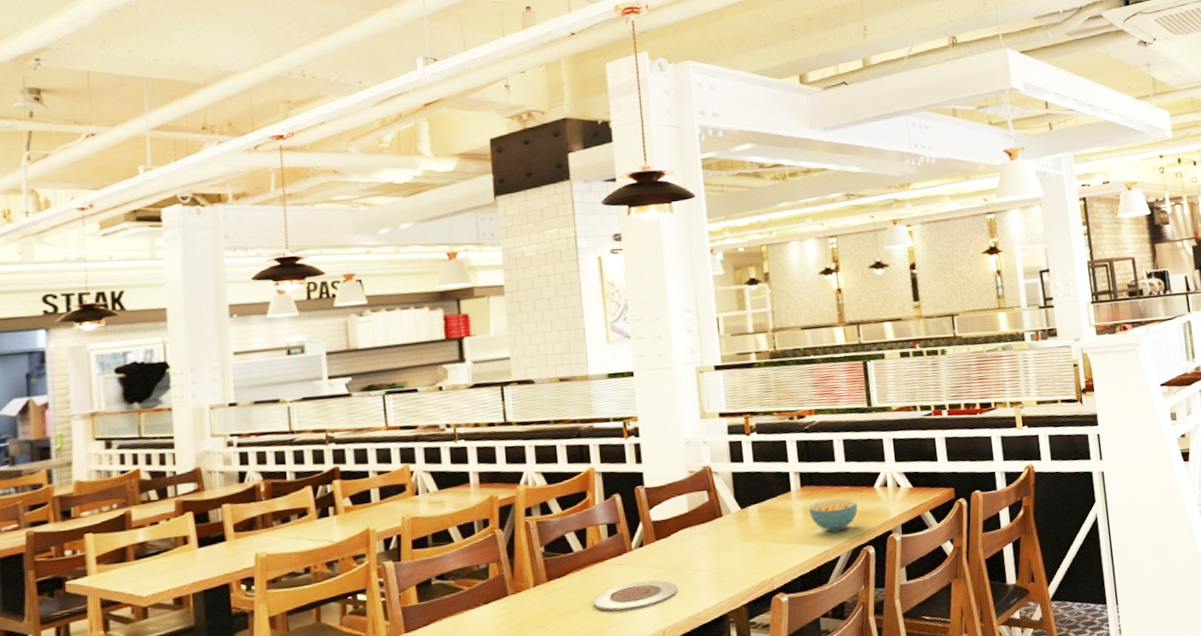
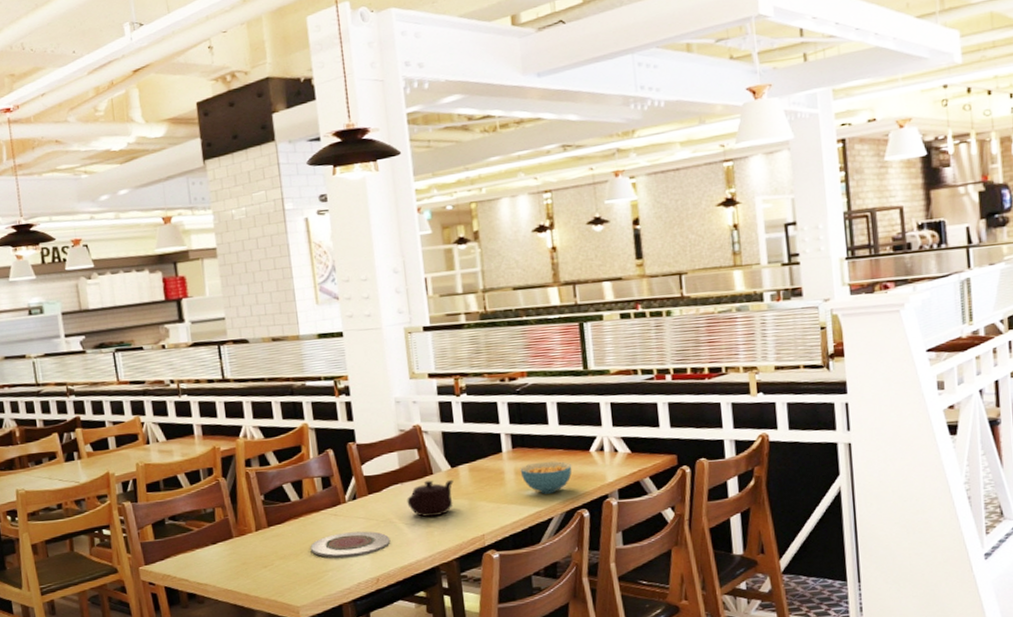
teapot: none [696,521,743,562] -> present [407,479,454,517]

